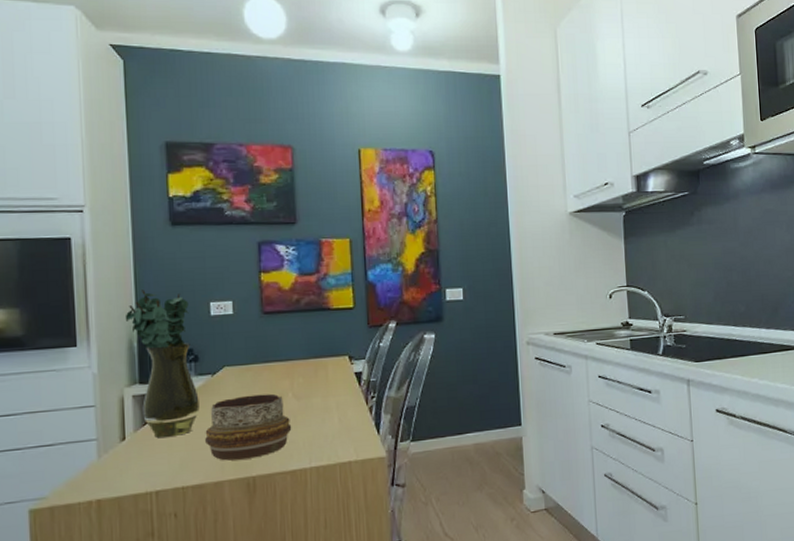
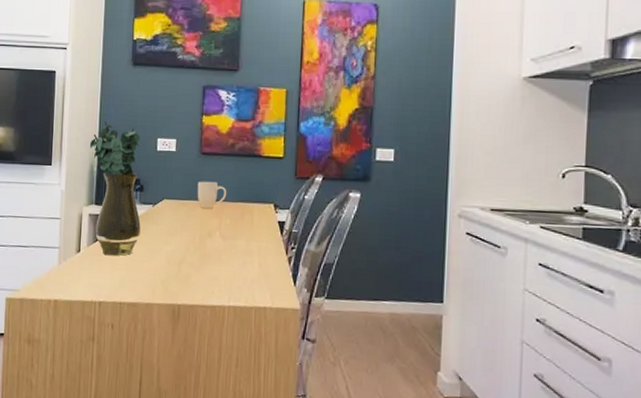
decorative bowl: present [205,393,292,461] -> none [142,228,216,288]
mug: none [262,341,297,372] -> present [197,181,227,210]

